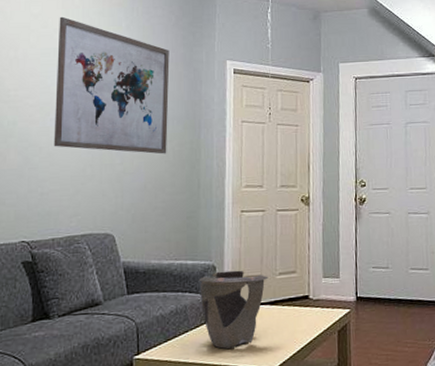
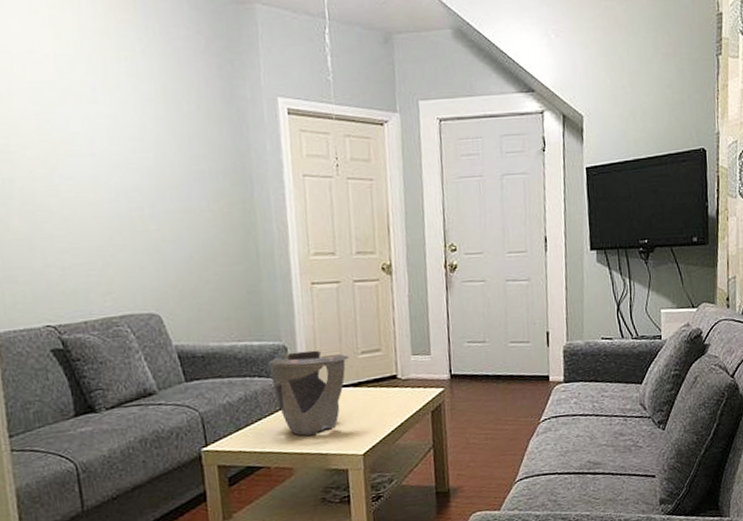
wall art: present [53,16,170,154] -> none [48,37,214,218]

